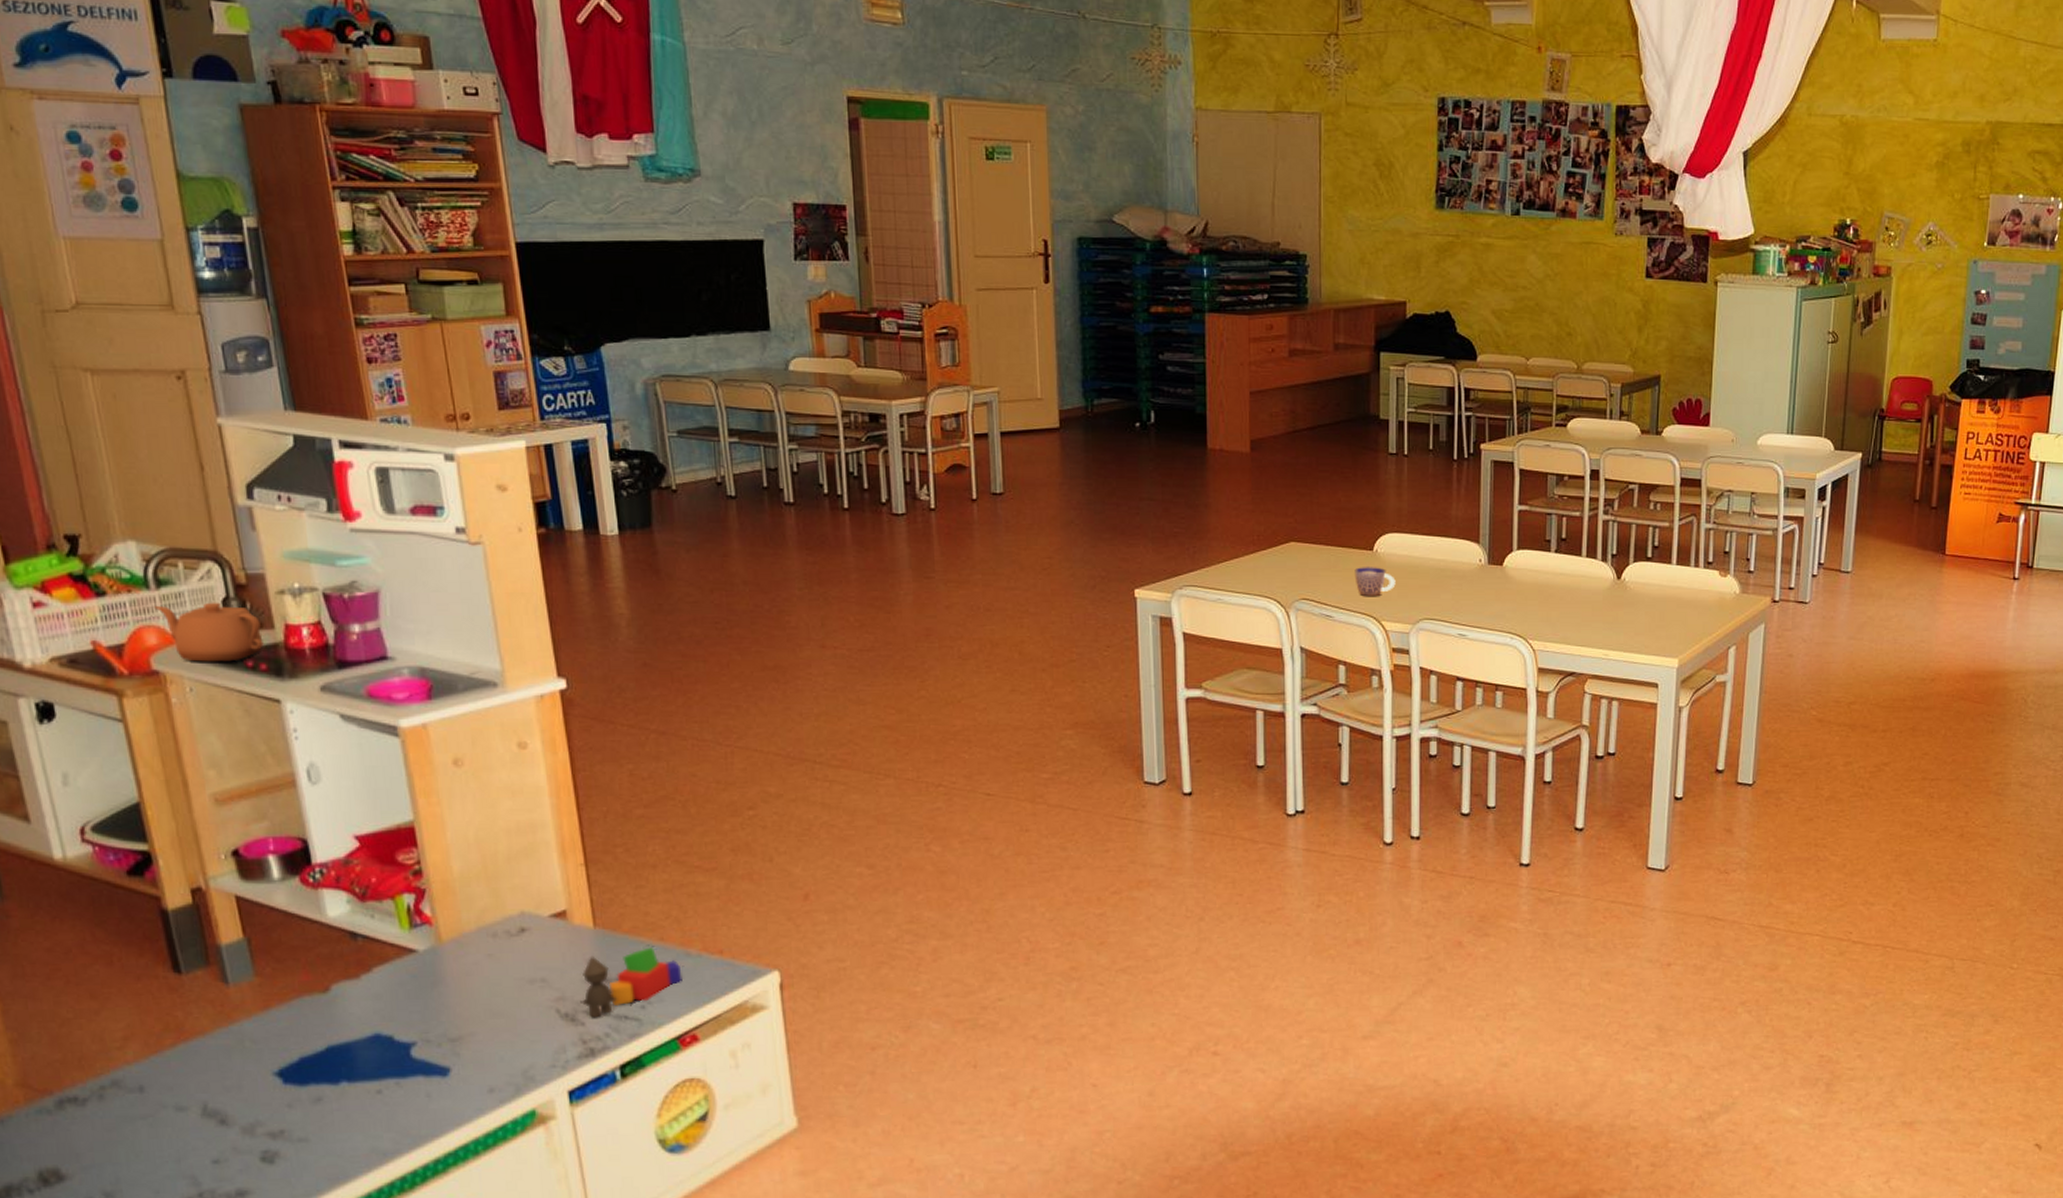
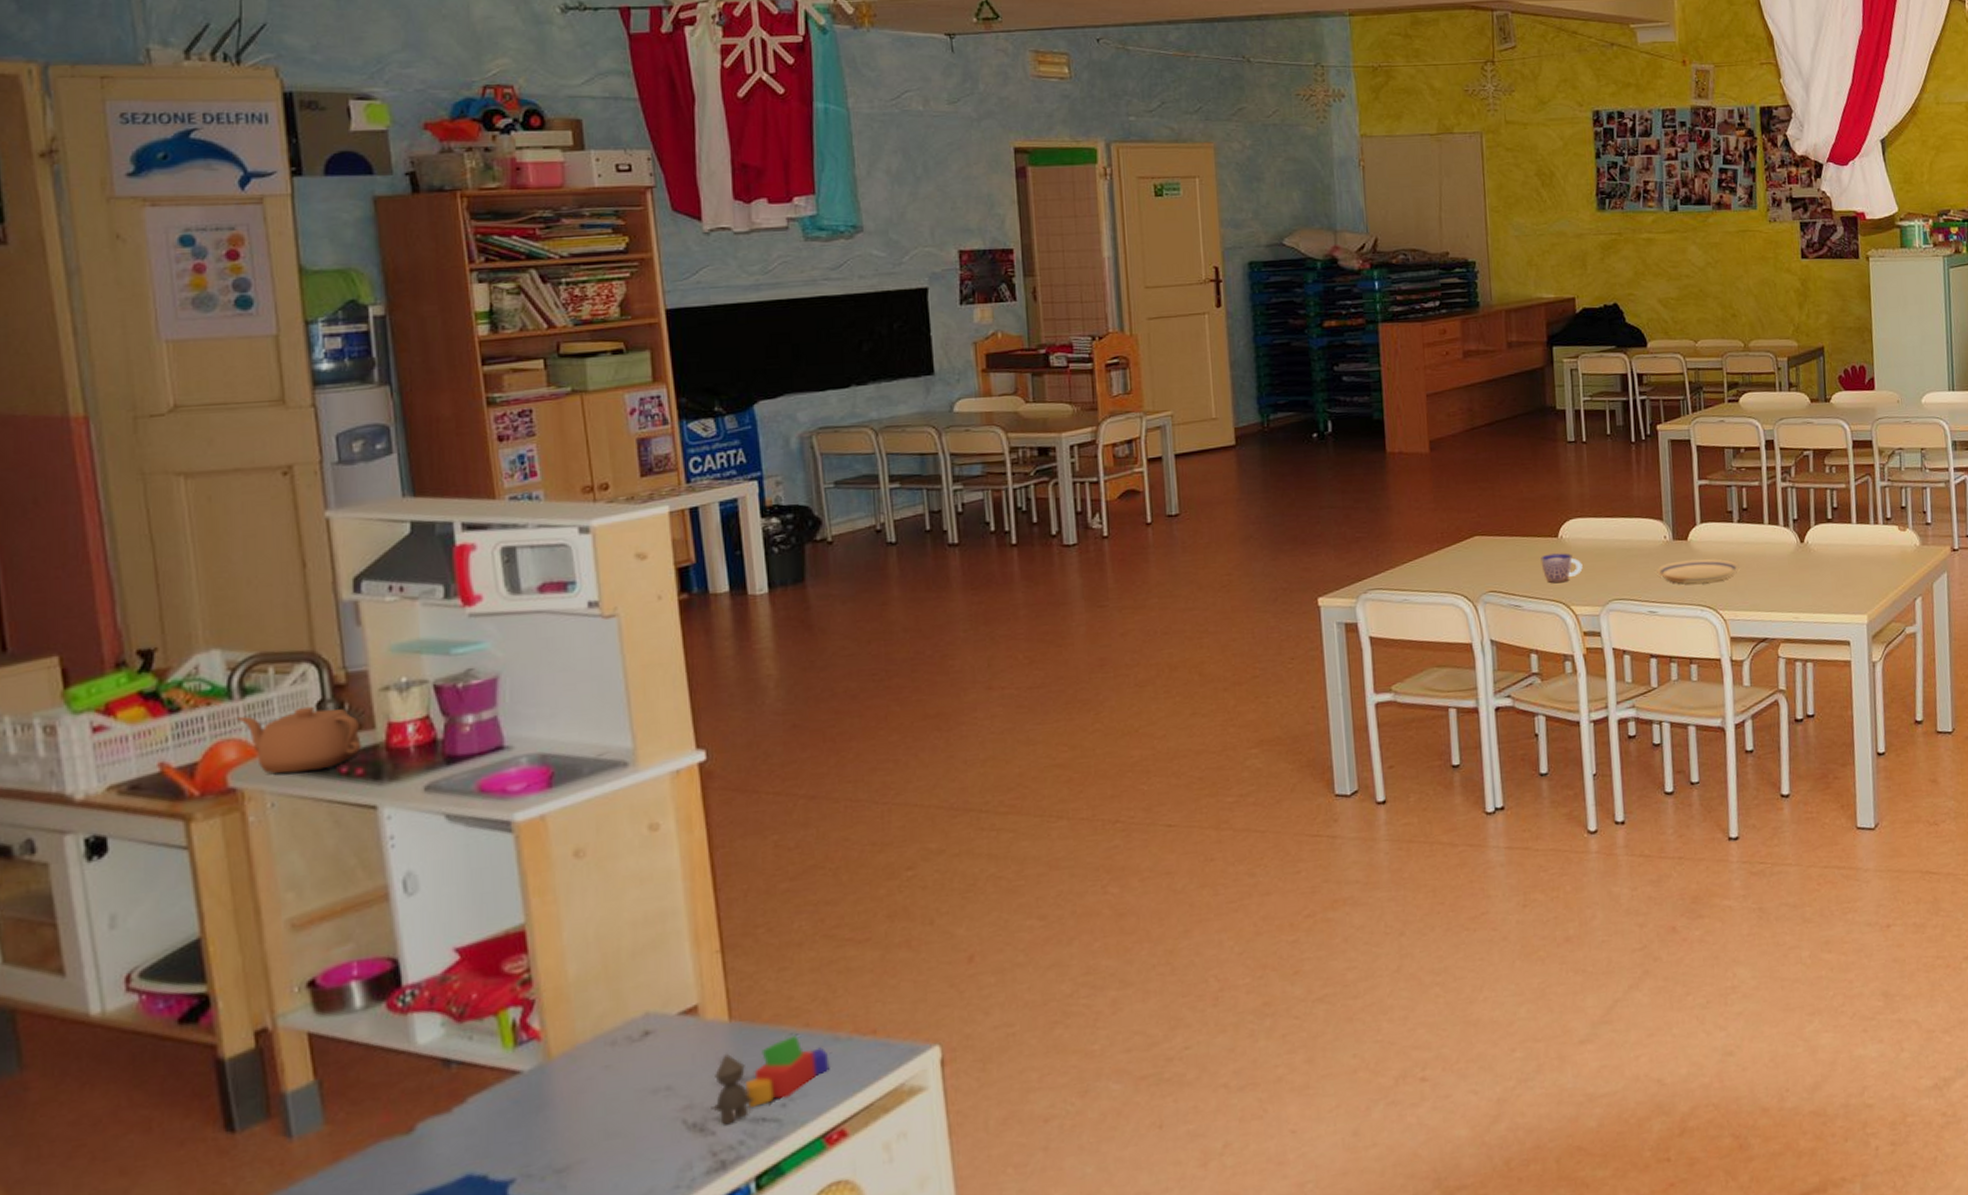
plate: none [1469,586,1553,612] -> present [1656,558,1739,584]

